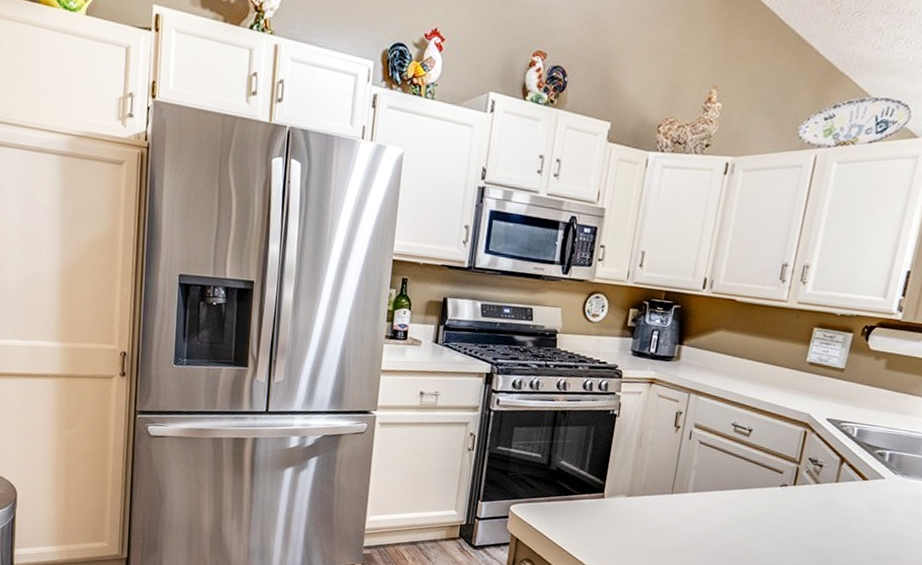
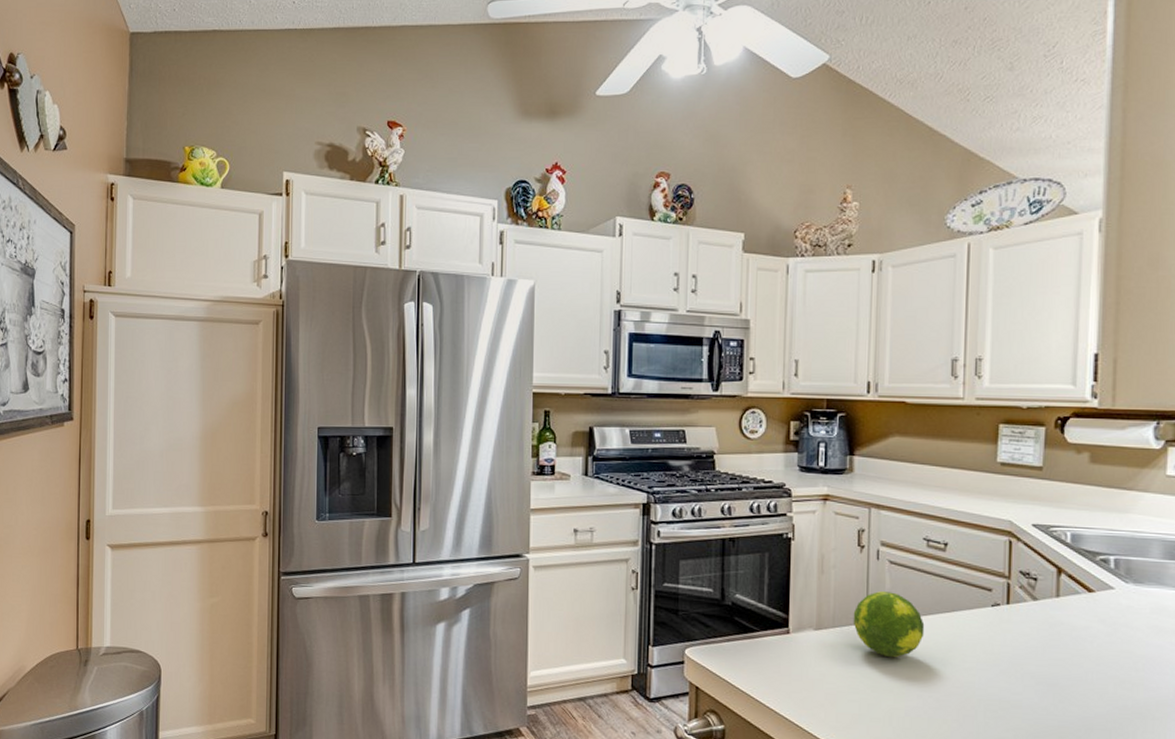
fruit: none [660,467,722,524] -> present [853,591,925,657]

